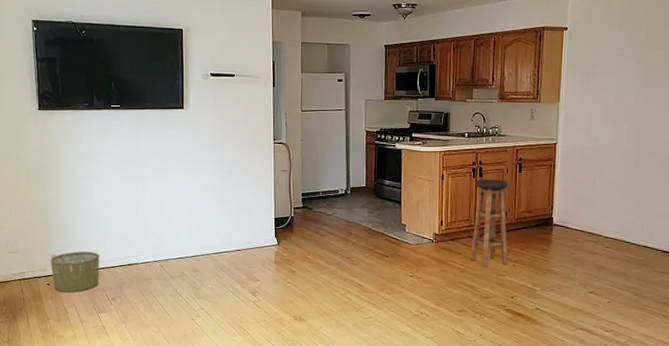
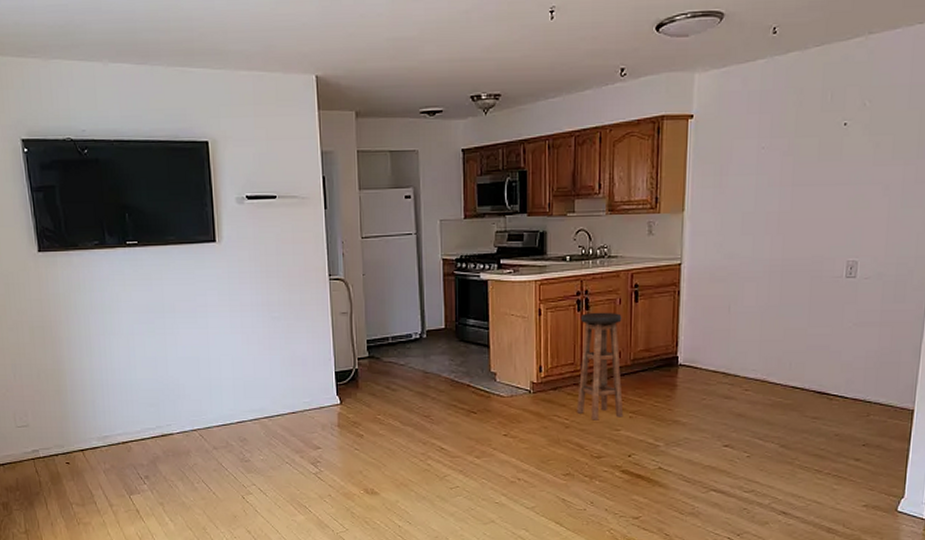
basket: present [50,251,100,293] -> none [67,422,128,471]

